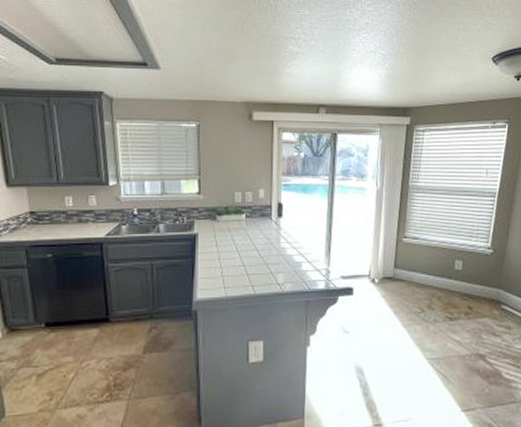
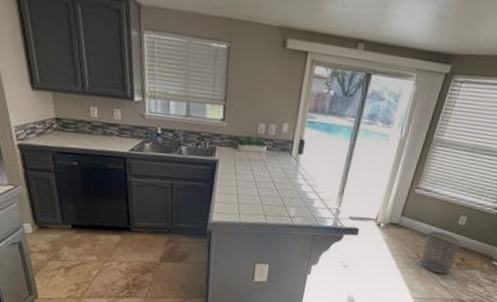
waste bin: none [425,281,463,327] -> present [421,231,461,274]

